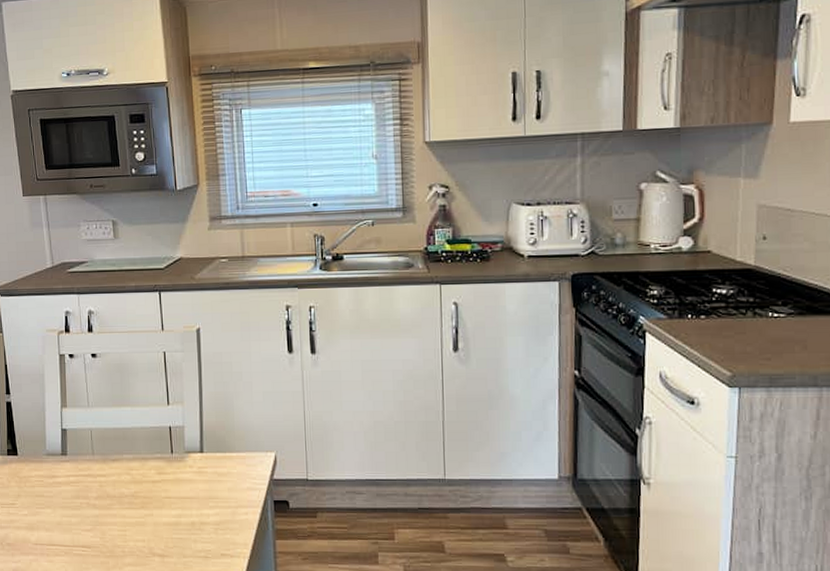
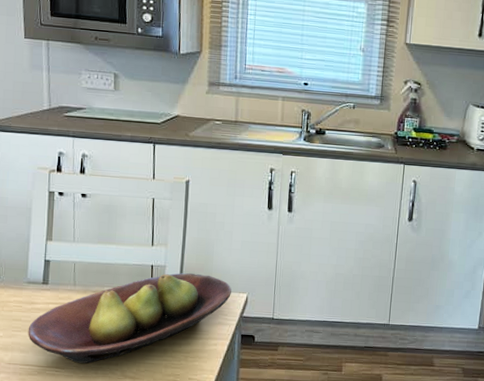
fruit bowl: none [51,433,258,541] -> present [28,273,232,364]

